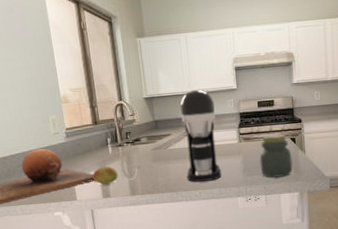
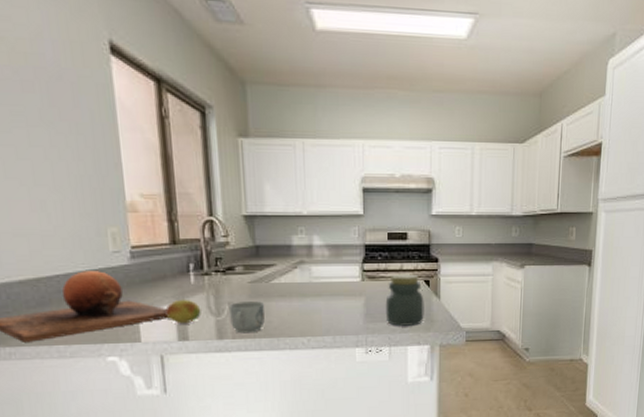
mug: none [138,164,166,190] -> present [229,301,265,334]
coffee maker: present [180,89,222,182] -> none [290,211,337,326]

